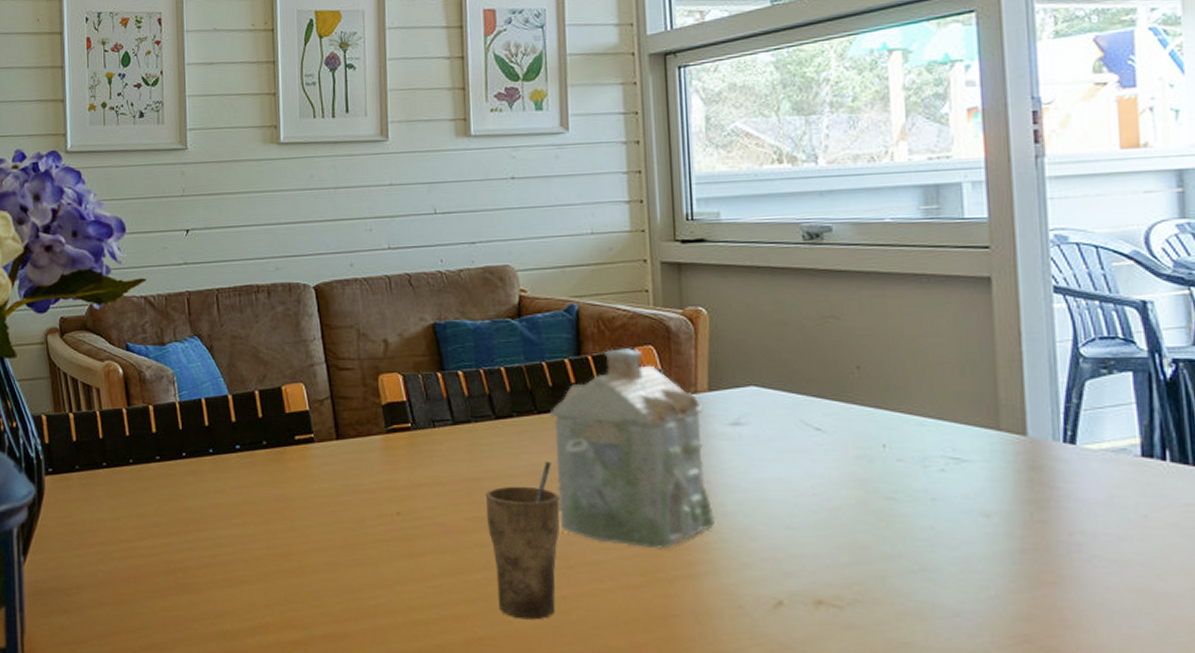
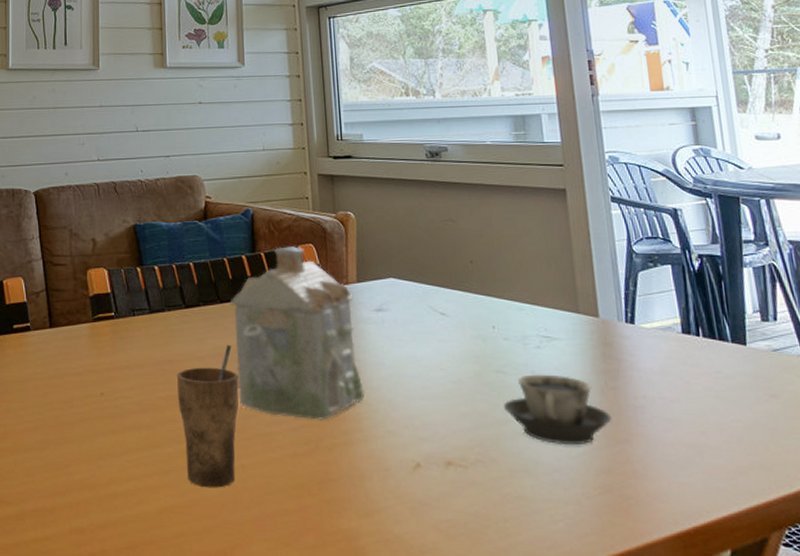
cup: none [892,502,1037,587] -> present [503,374,612,446]

